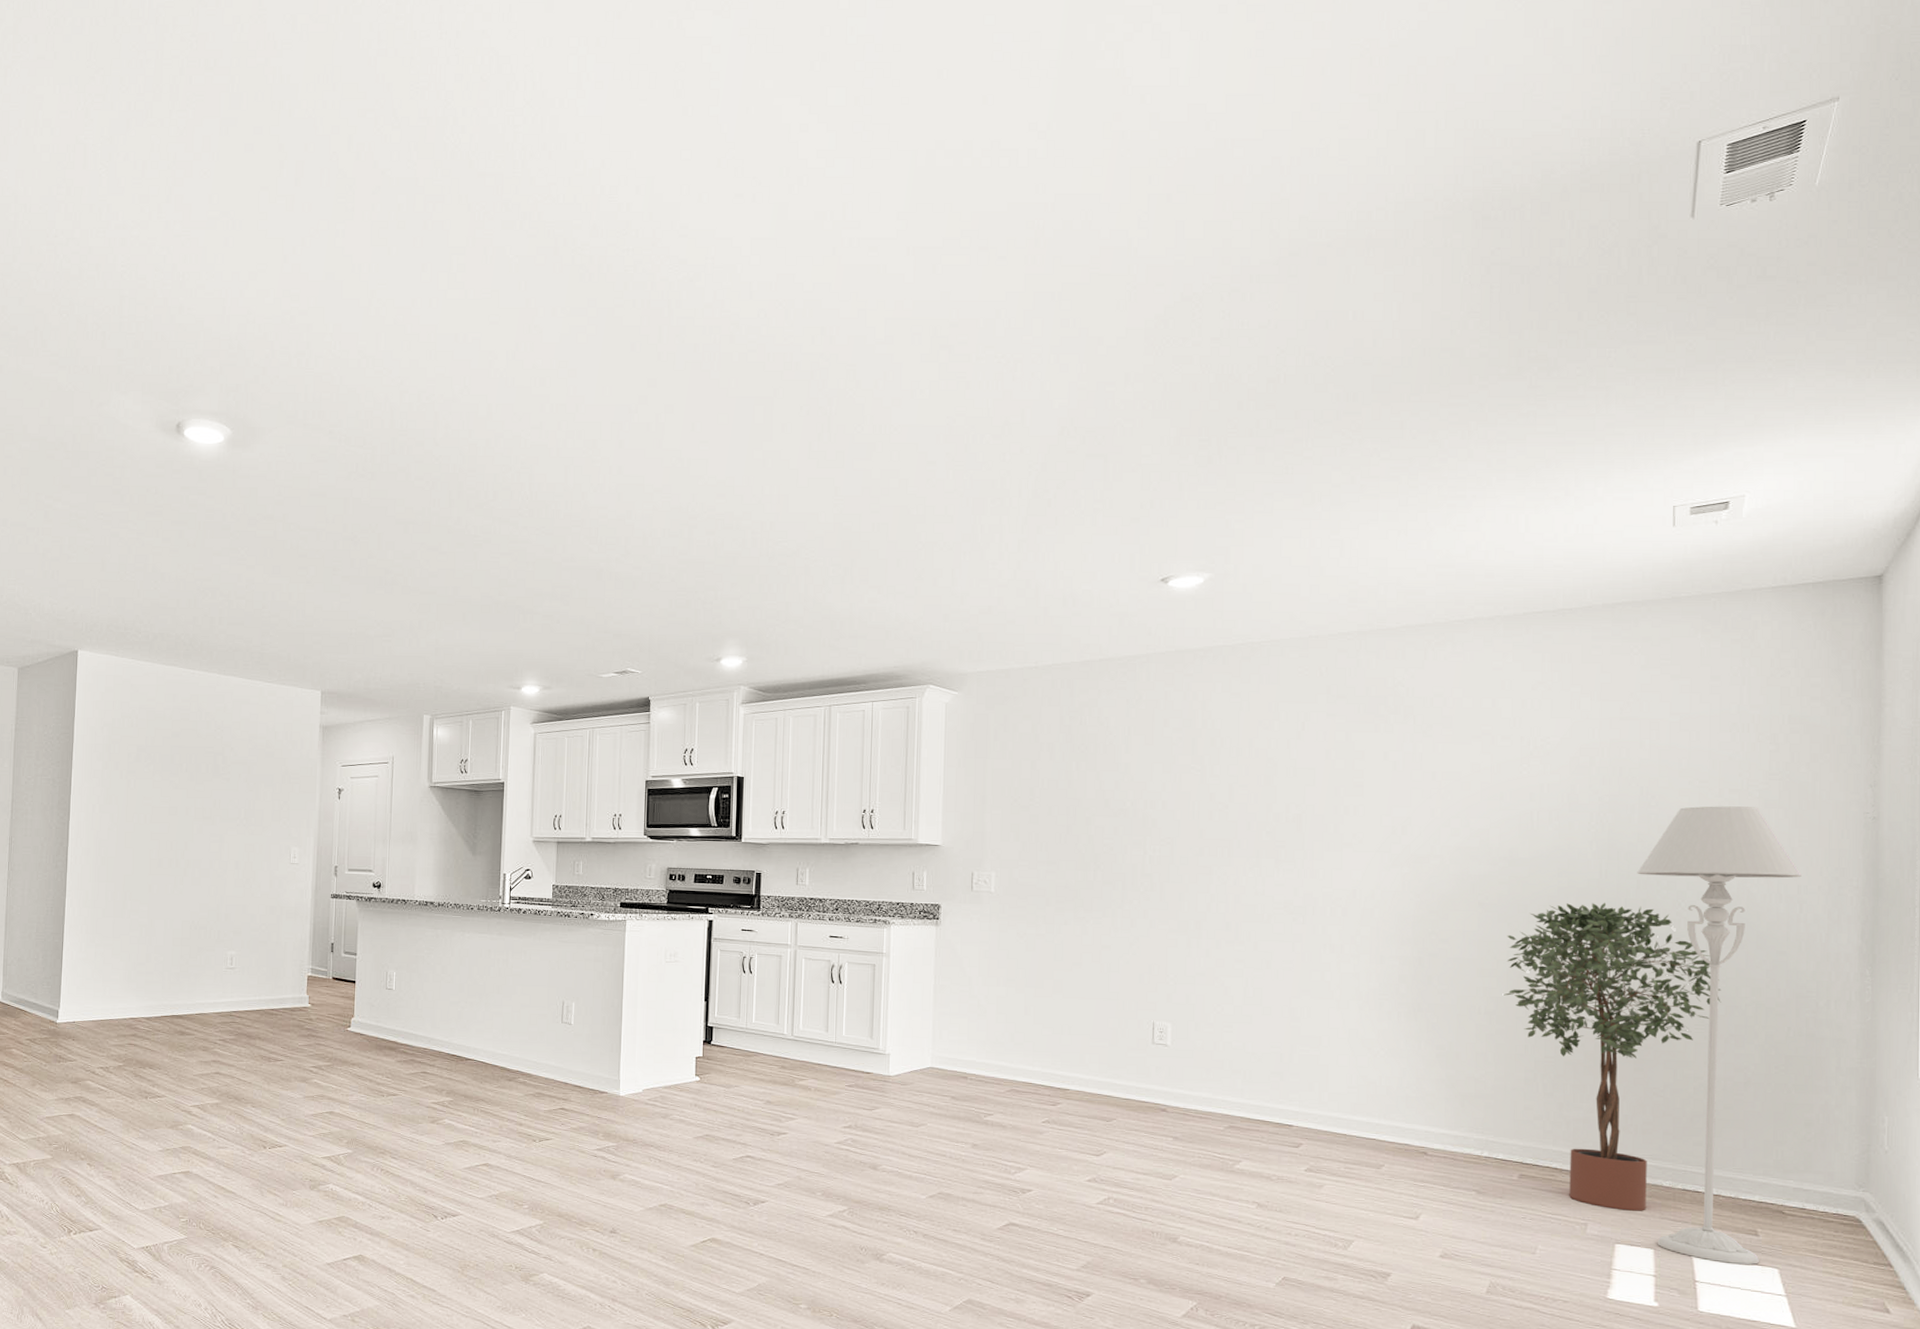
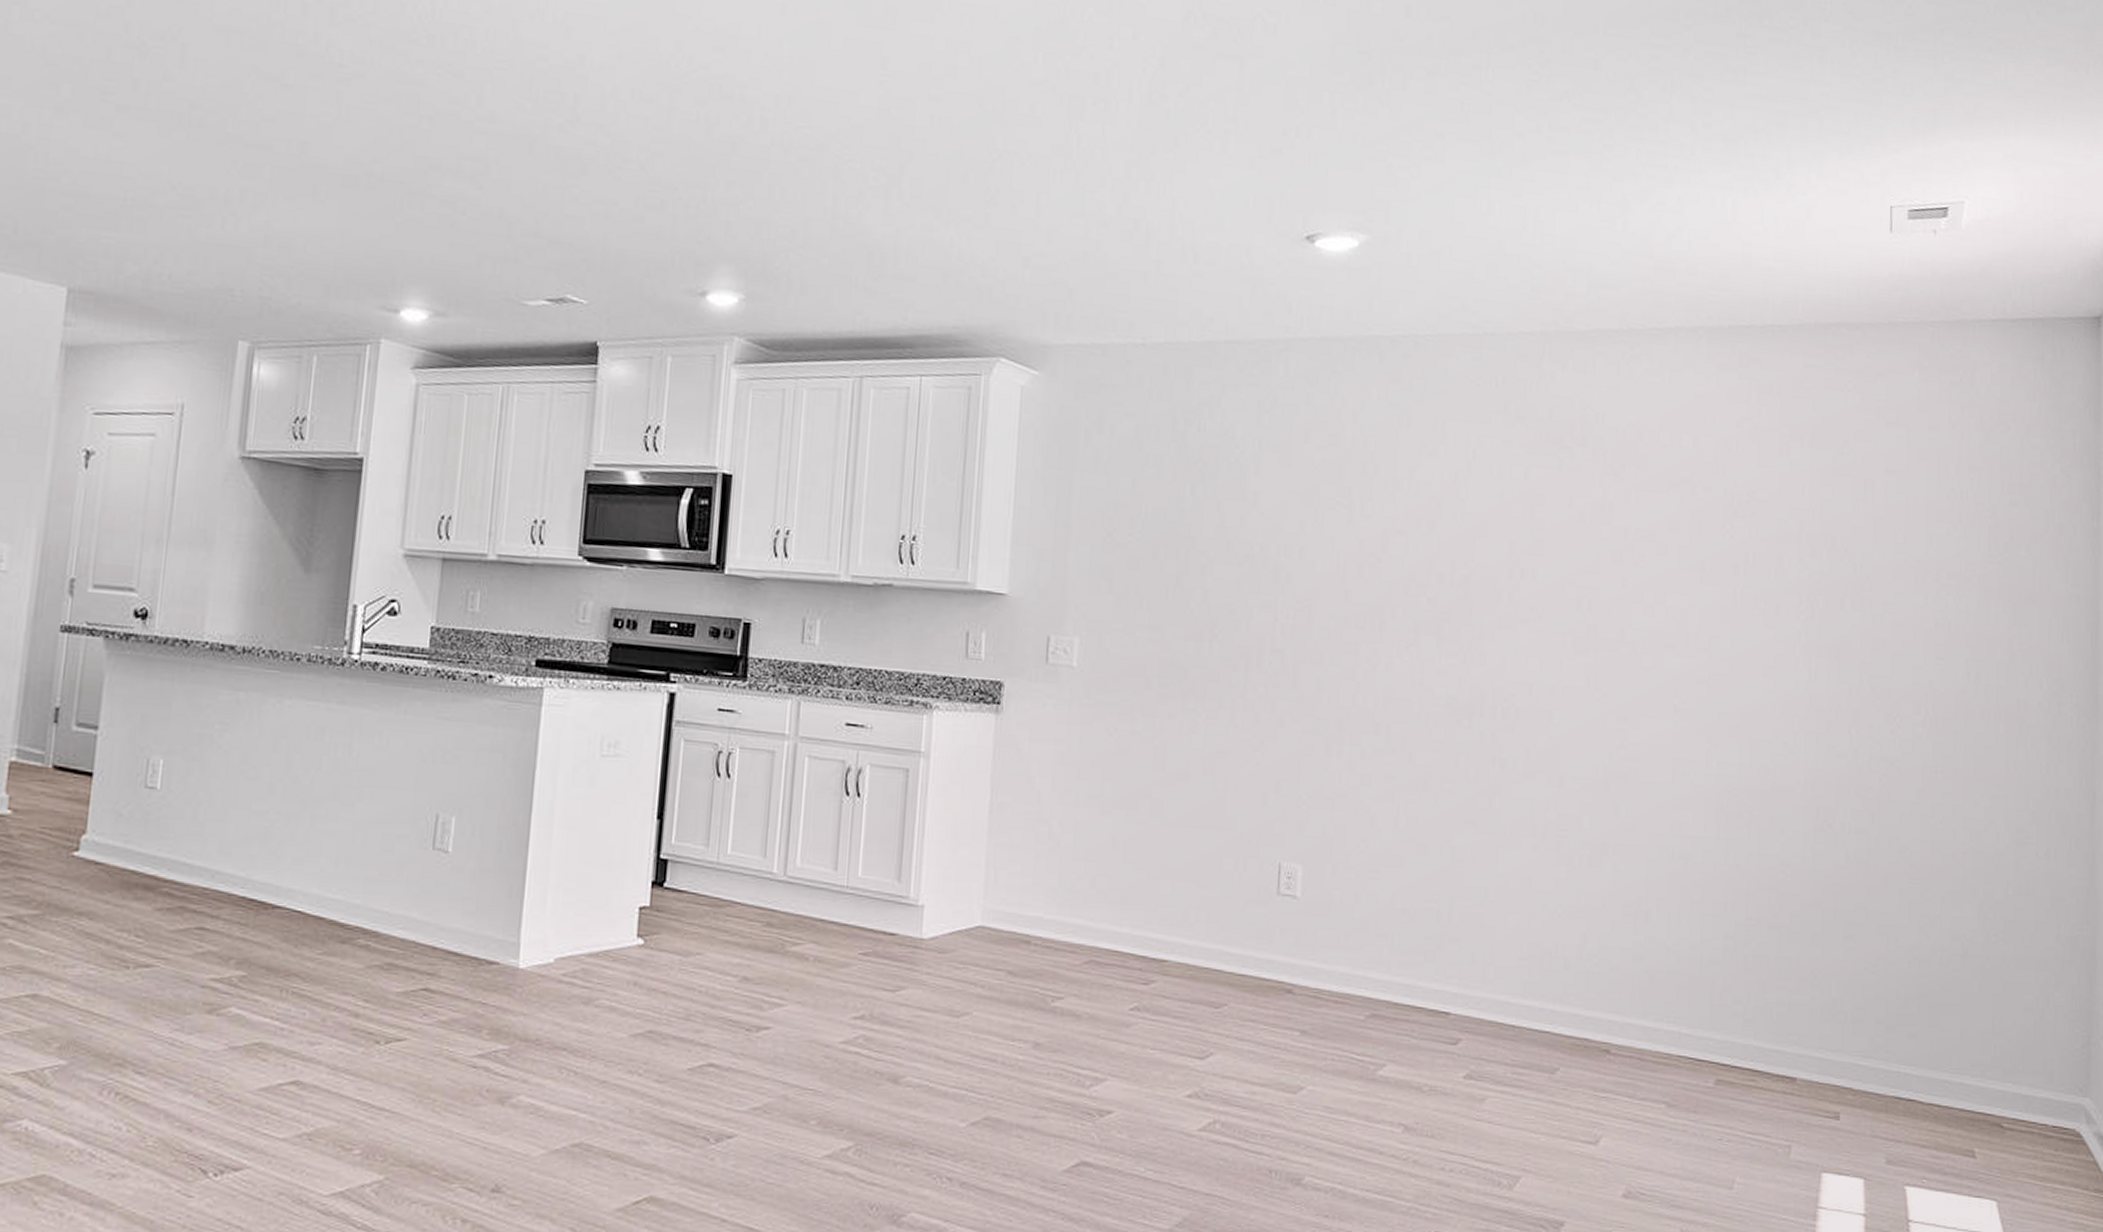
potted tree: present [1503,902,1721,1212] -> none [1701,712,1938,1129]
floor lamp: present [1637,806,1802,1265] -> none [1849,592,2021,1197]

